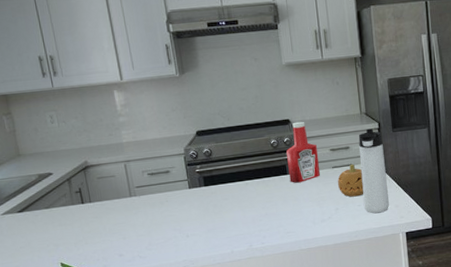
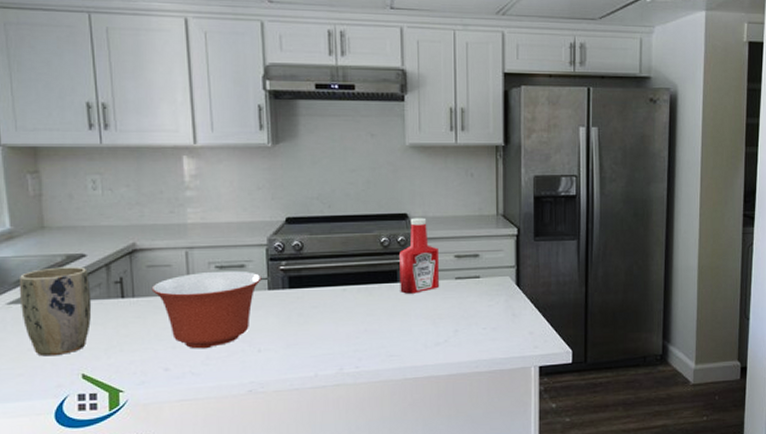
plant pot: none [7,182,62,252] -> present [18,267,92,357]
mixing bowl: none [102,175,183,238] -> present [151,270,262,349]
fruit: present [337,164,364,197] -> none [459,276,492,317]
thermos bottle: present [358,128,389,214] -> none [490,234,522,340]

